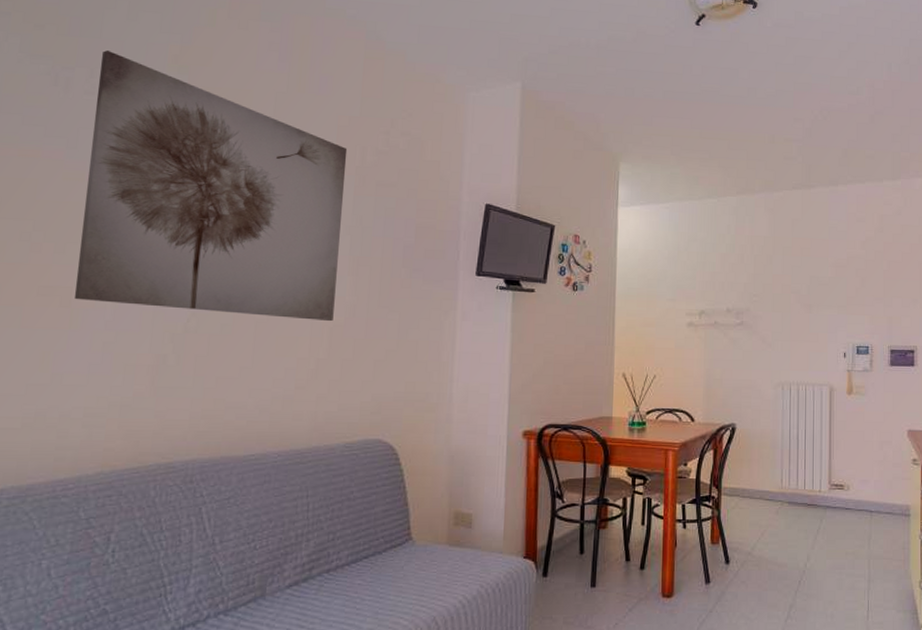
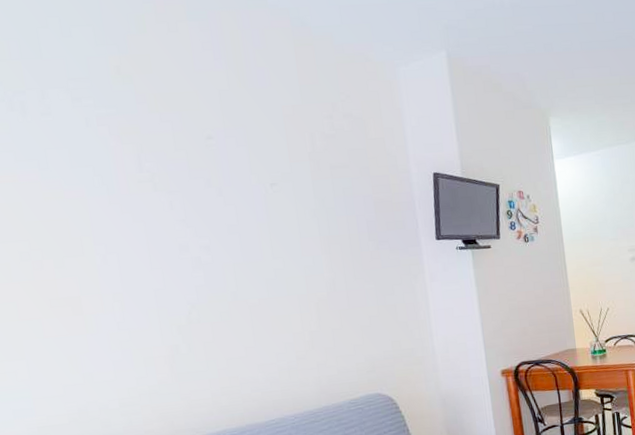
wall art: present [74,50,348,322] -> none [46,70,317,308]

